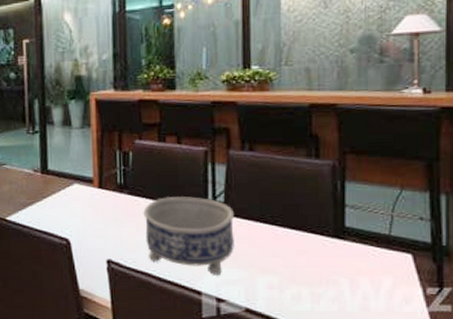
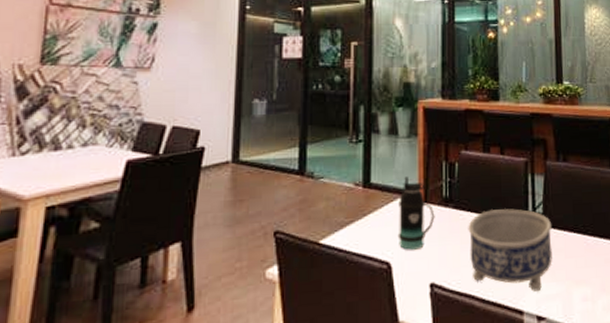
bottle: none [75,164,110,230] -> present [397,176,435,250]

